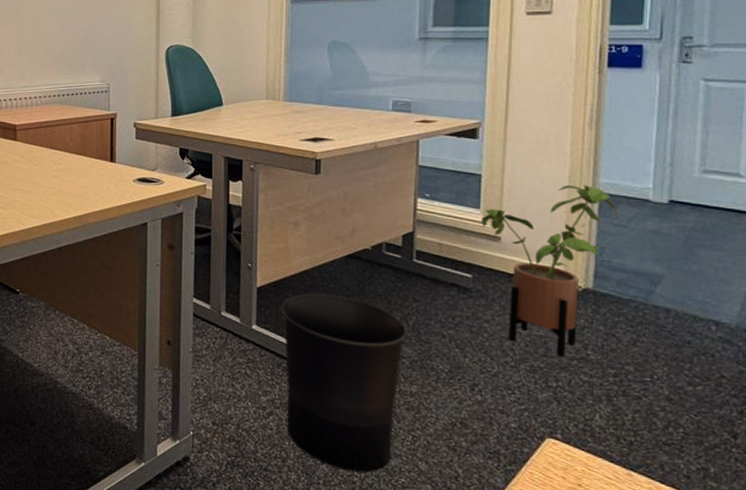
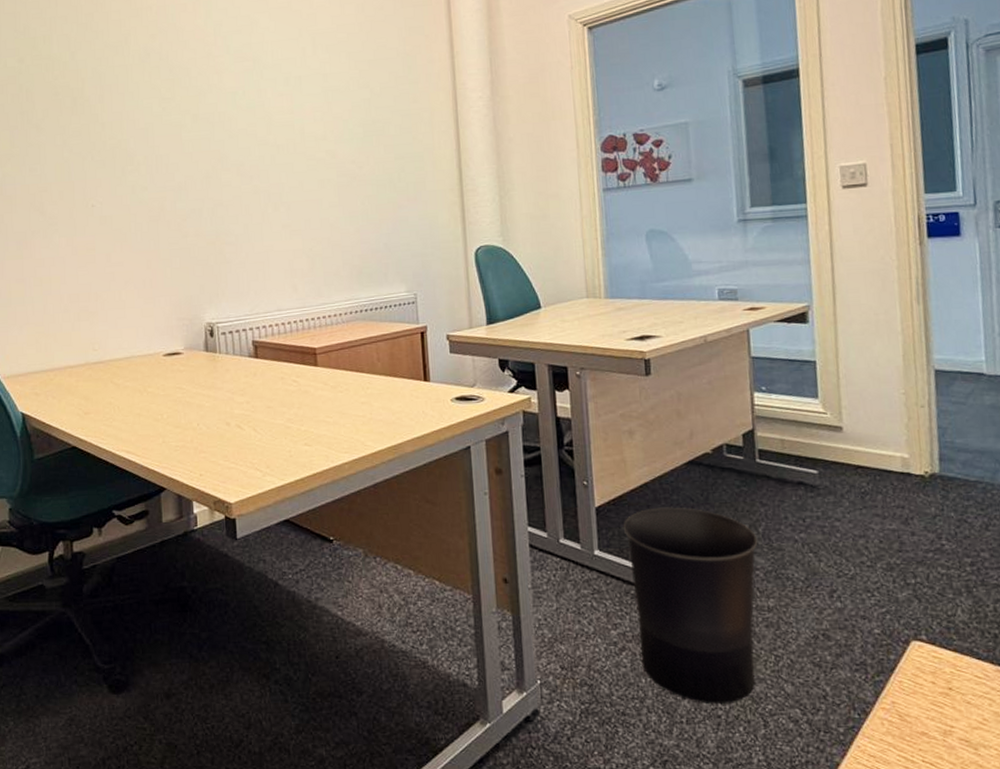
house plant: present [481,185,618,357] -> none [820,363,956,550]

